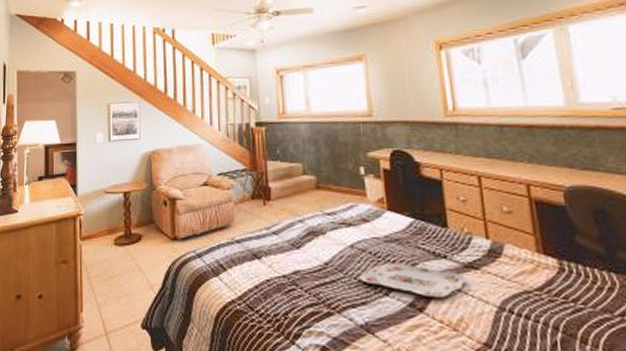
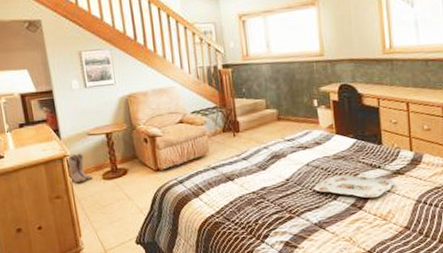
boots: none [79,212,104,247] -> present [67,153,93,183]

